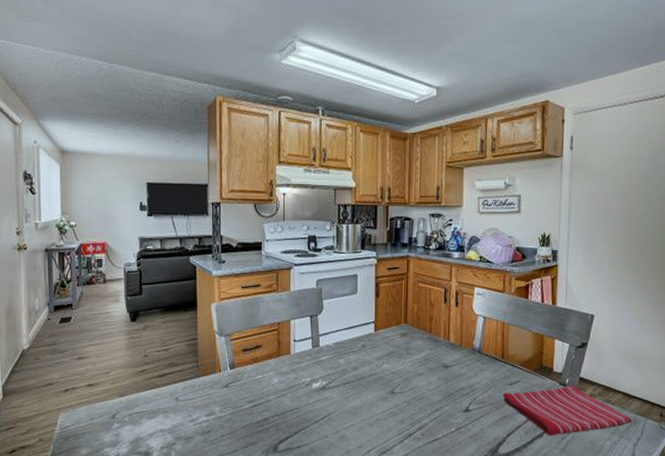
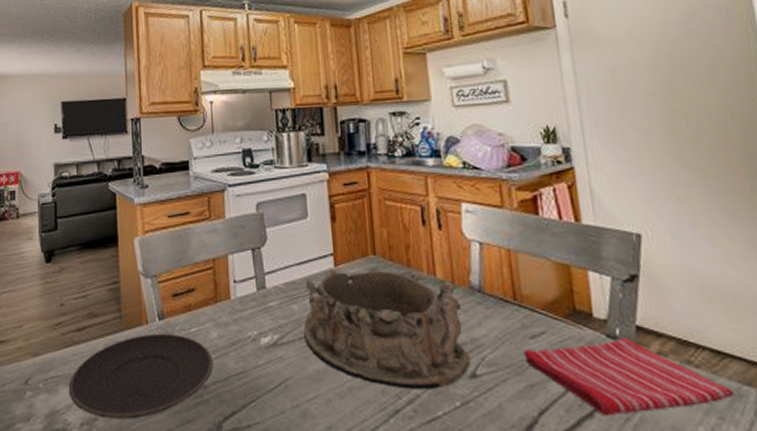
plate: none [151,379,274,444] -> present [68,333,214,419]
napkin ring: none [347,332,466,420] -> present [304,267,471,390]

